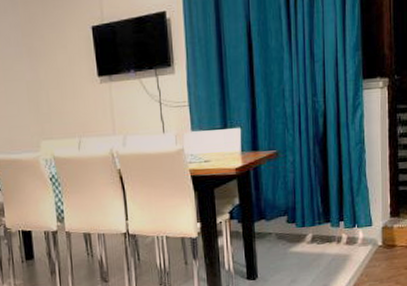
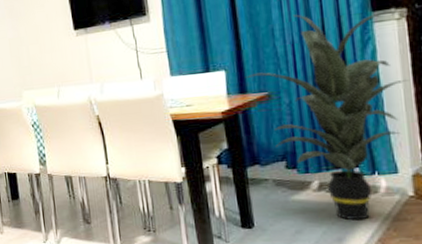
indoor plant: none [257,77,386,269] -> present [245,10,409,221]

